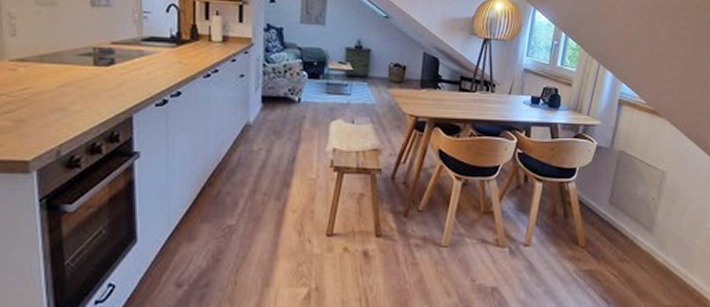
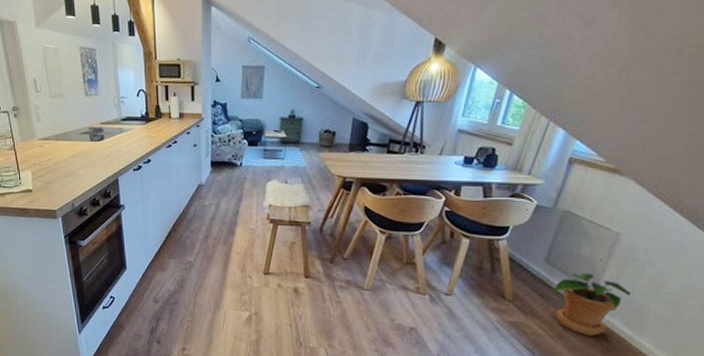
potted plant: none [619,212,680,279] -> present [553,273,632,337]

